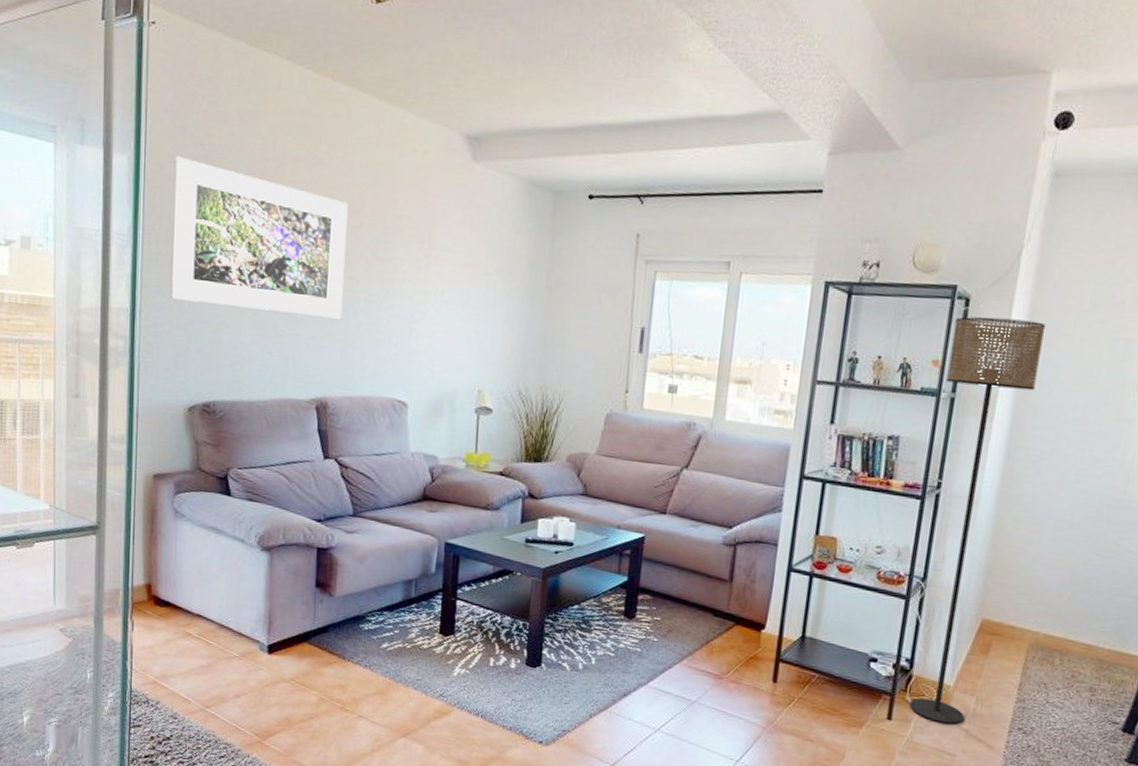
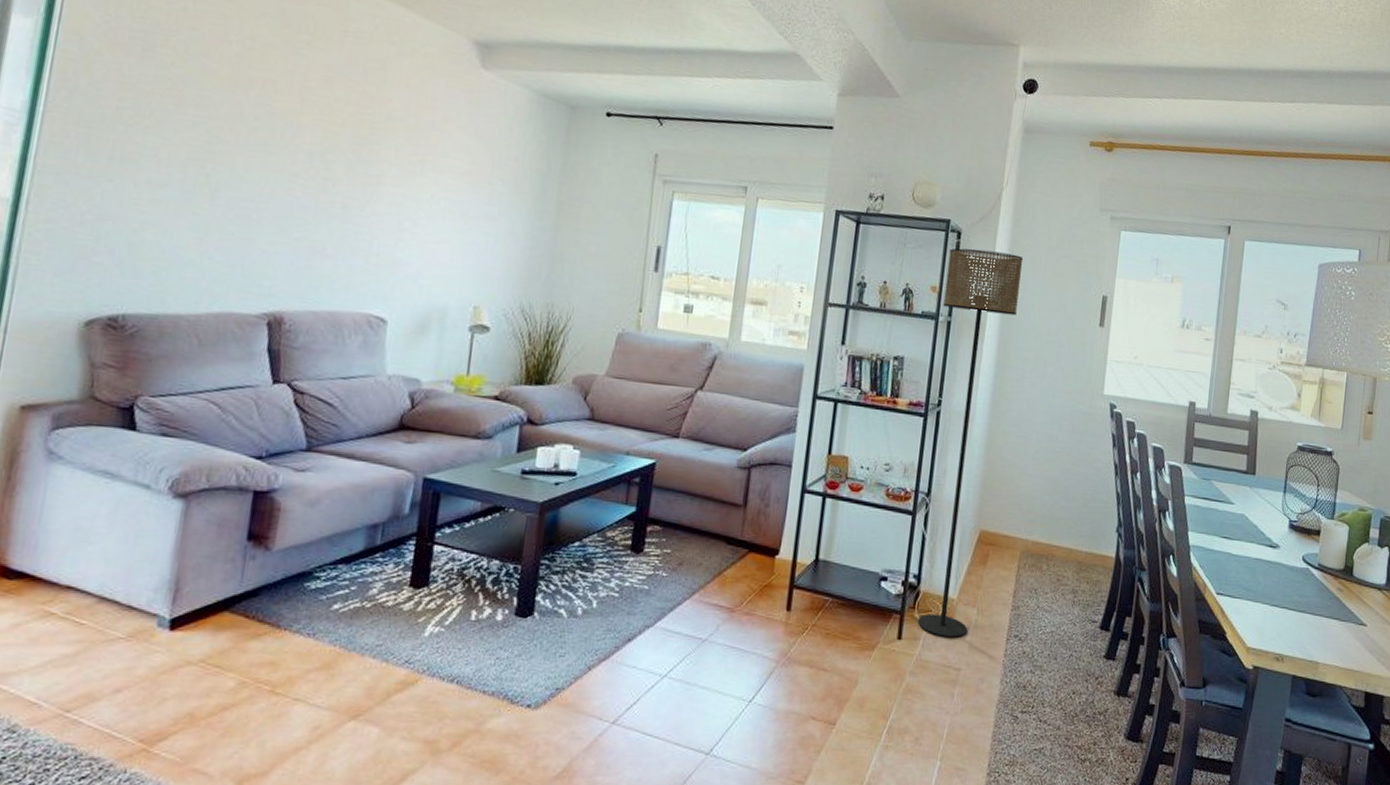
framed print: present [169,156,348,319] -> none [73,26,329,223]

